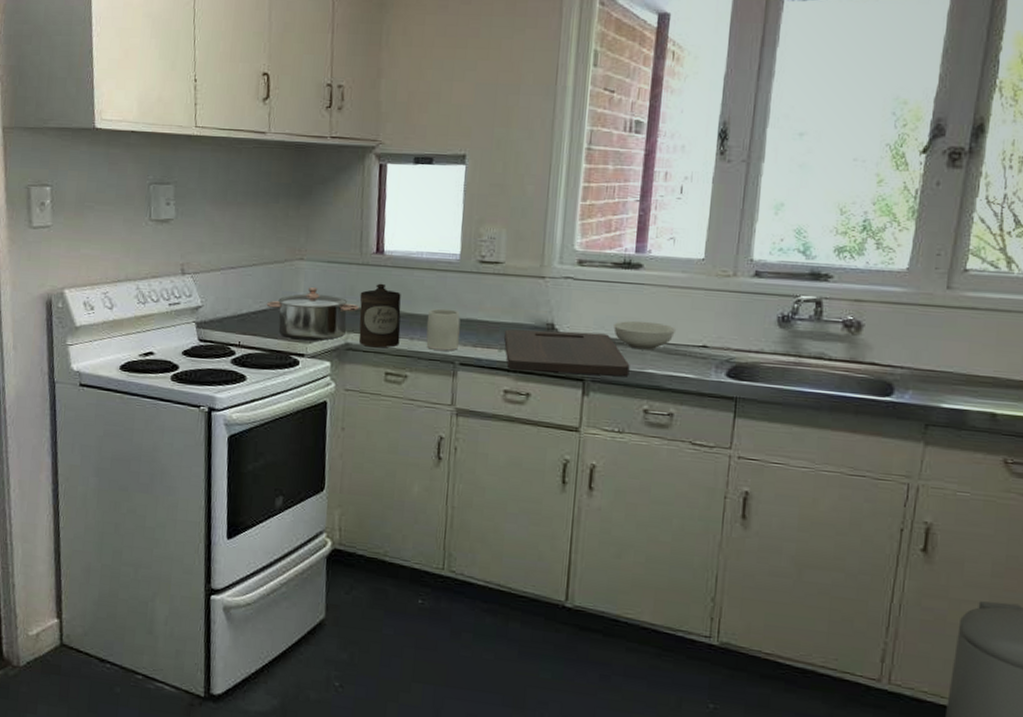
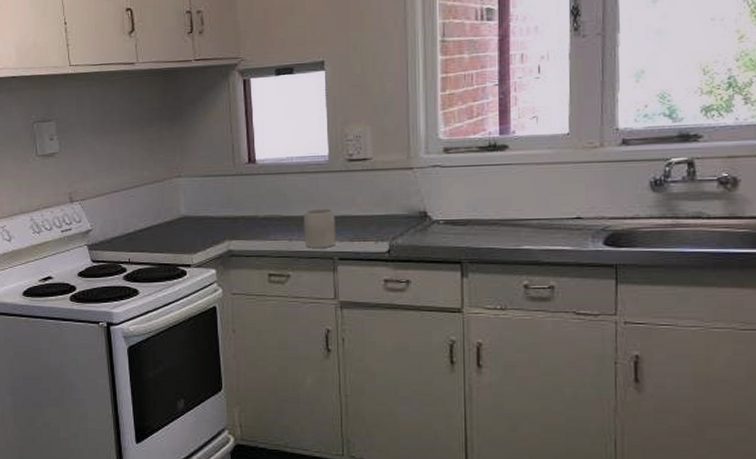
cooking pot: present [266,286,360,341] -> none [150,200,238,252]
canister: present [359,283,401,348] -> none [237,190,279,252]
cutting board: present [504,329,630,377] -> none [379,216,506,260]
bowl: present [612,320,677,350] -> none [484,199,549,228]

